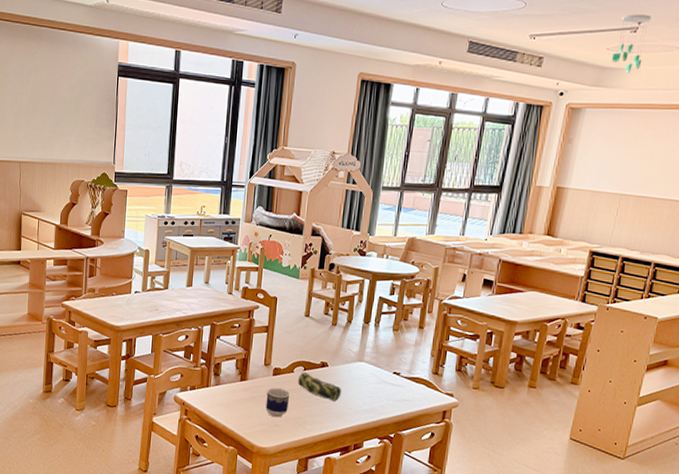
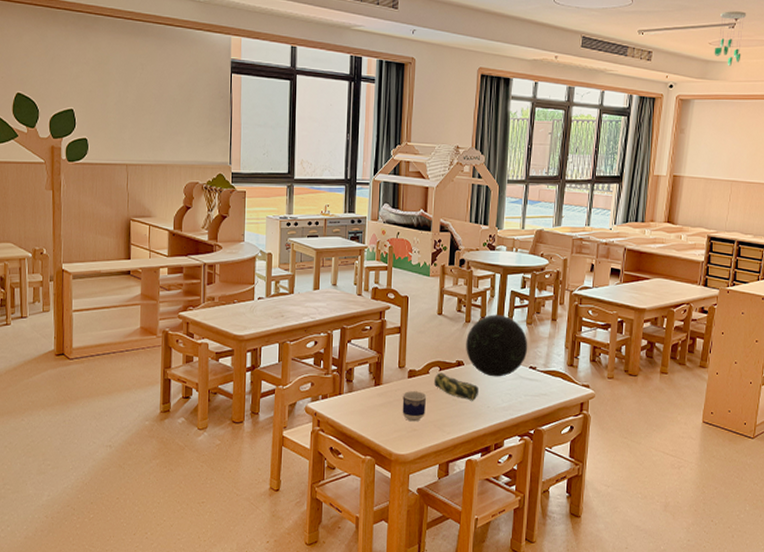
decorative orb: none [331,319,394,380] -> present [466,315,528,377]

